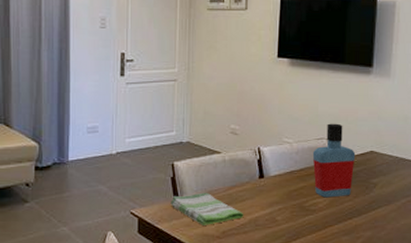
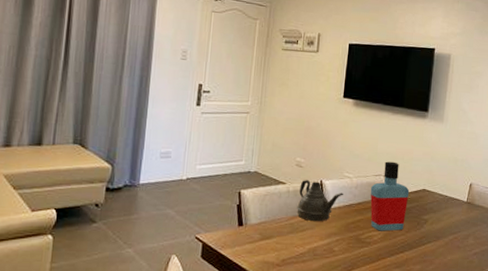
dish towel: present [170,192,244,225] -> none [235,220,304,253]
teapot: none [234,148,284,191] -> present [297,180,344,222]

